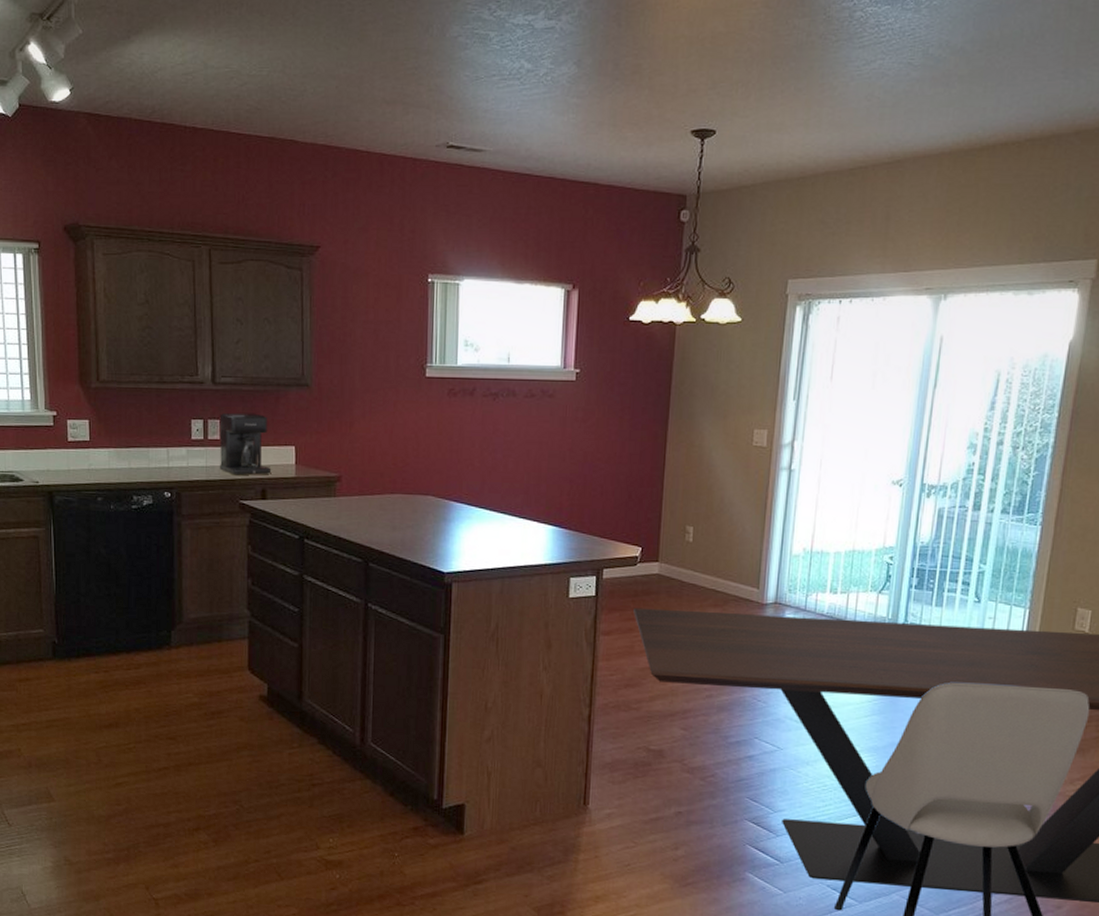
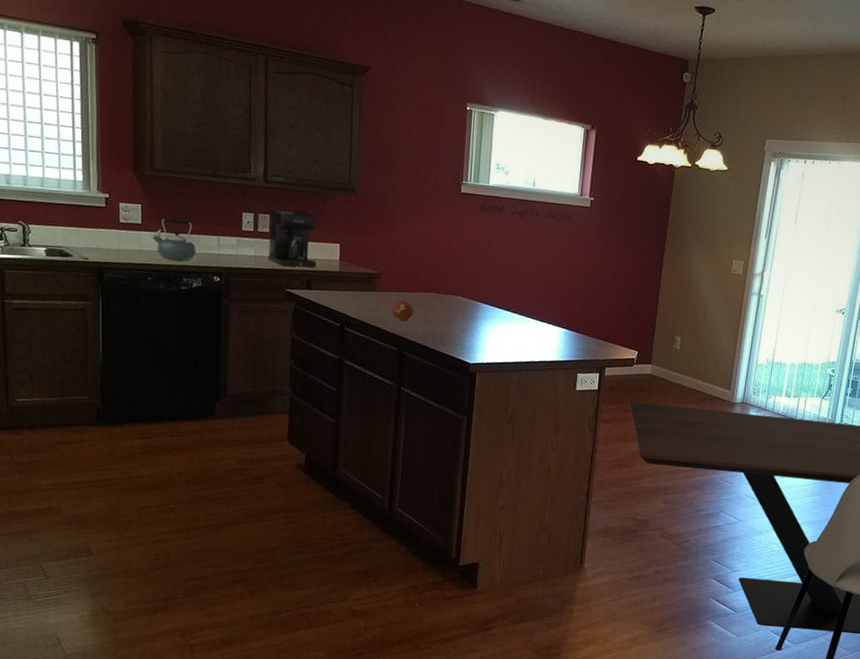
kettle: none [99,431,146,477] -> present [151,216,197,261]
fruit: none [355,504,379,529] -> present [392,300,414,322]

